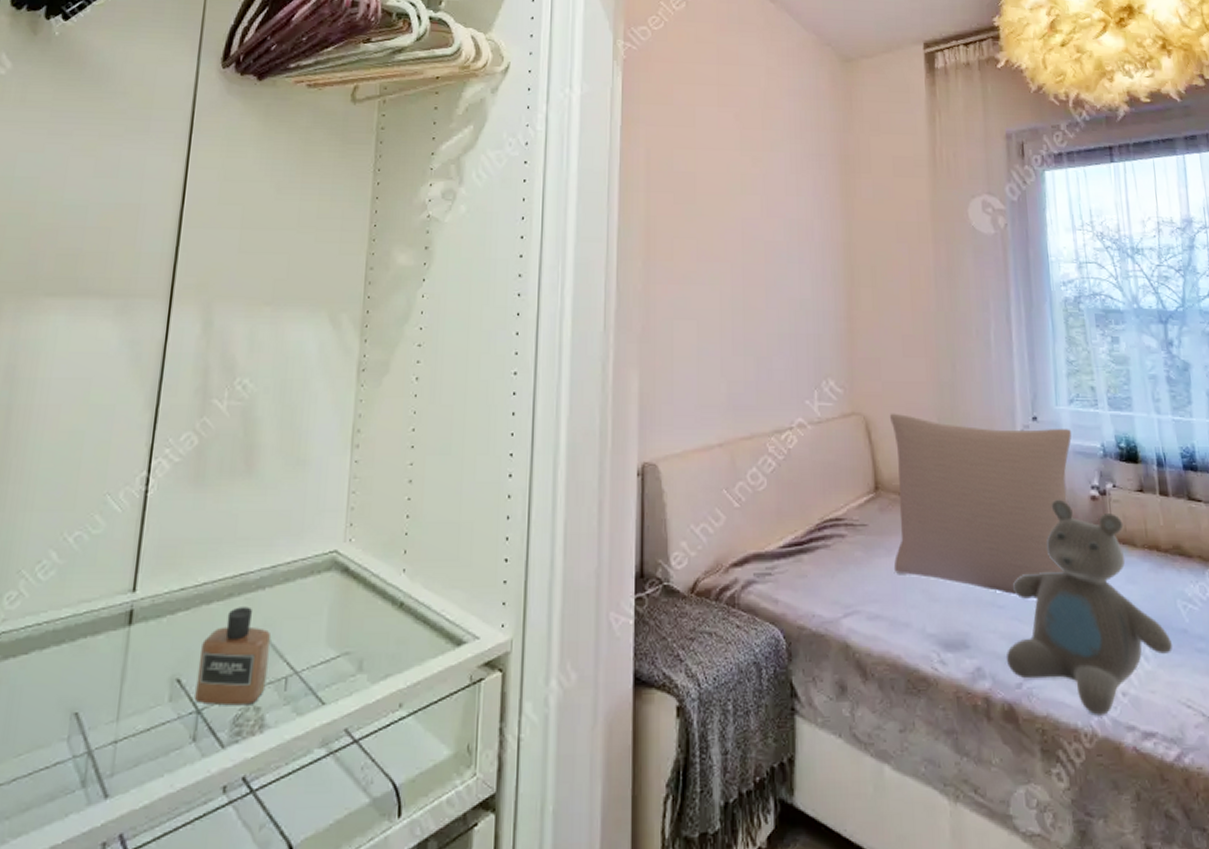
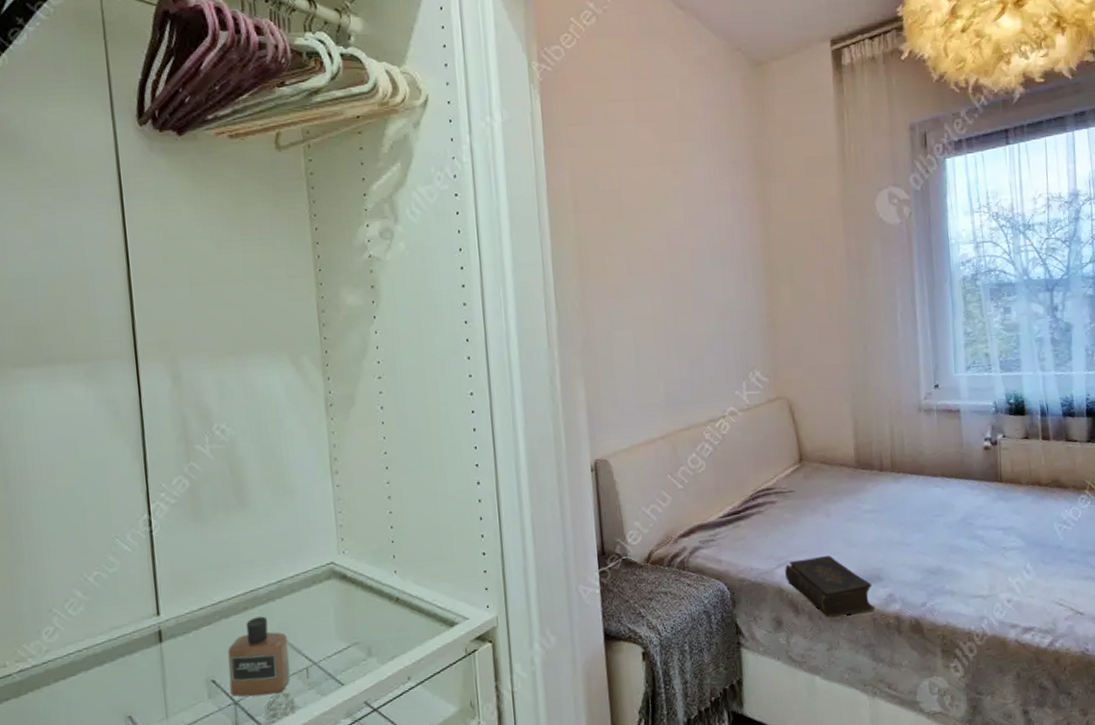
book: none [852,609,960,690] -> present [785,555,876,619]
pillow: present [890,413,1072,598] -> none [811,392,969,535]
stuffed animal: present [1007,499,1173,716] -> none [913,452,1050,620]

